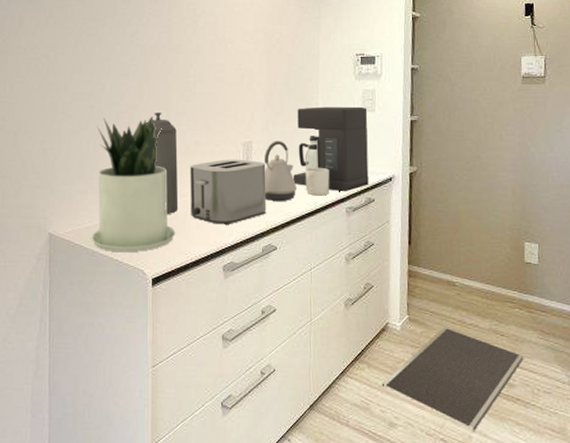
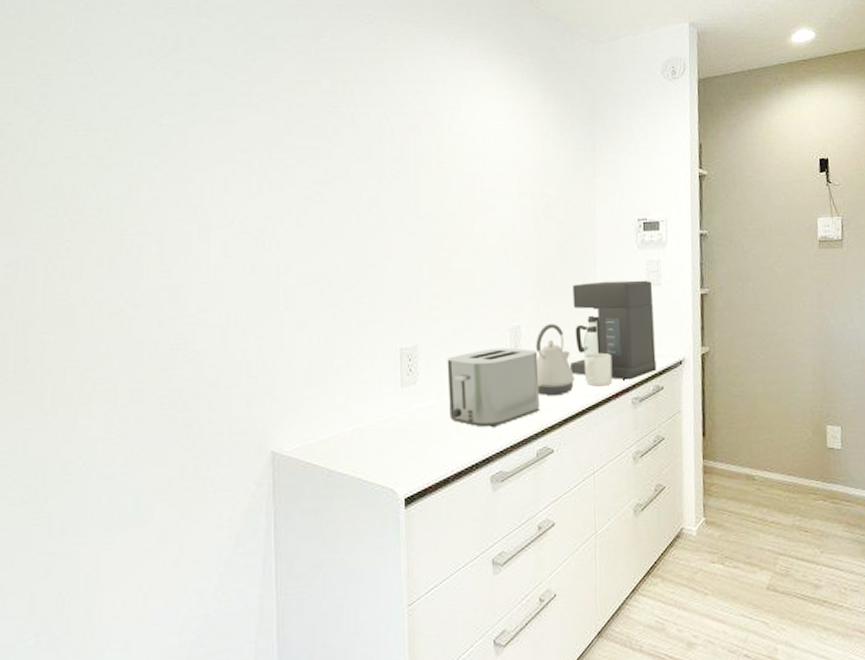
planter: present [91,116,176,252] -> none [326,300,432,469]
canister: present [146,113,179,214] -> none [392,295,435,418]
door mat: present [381,327,524,431] -> none [677,527,829,642]

